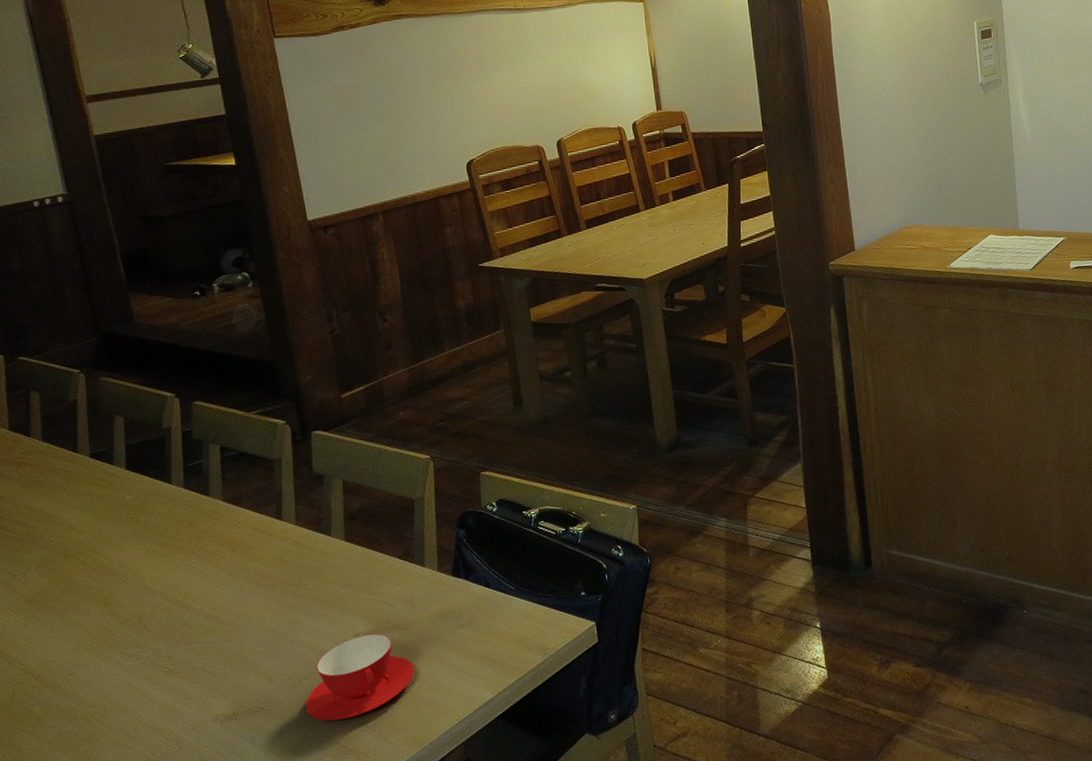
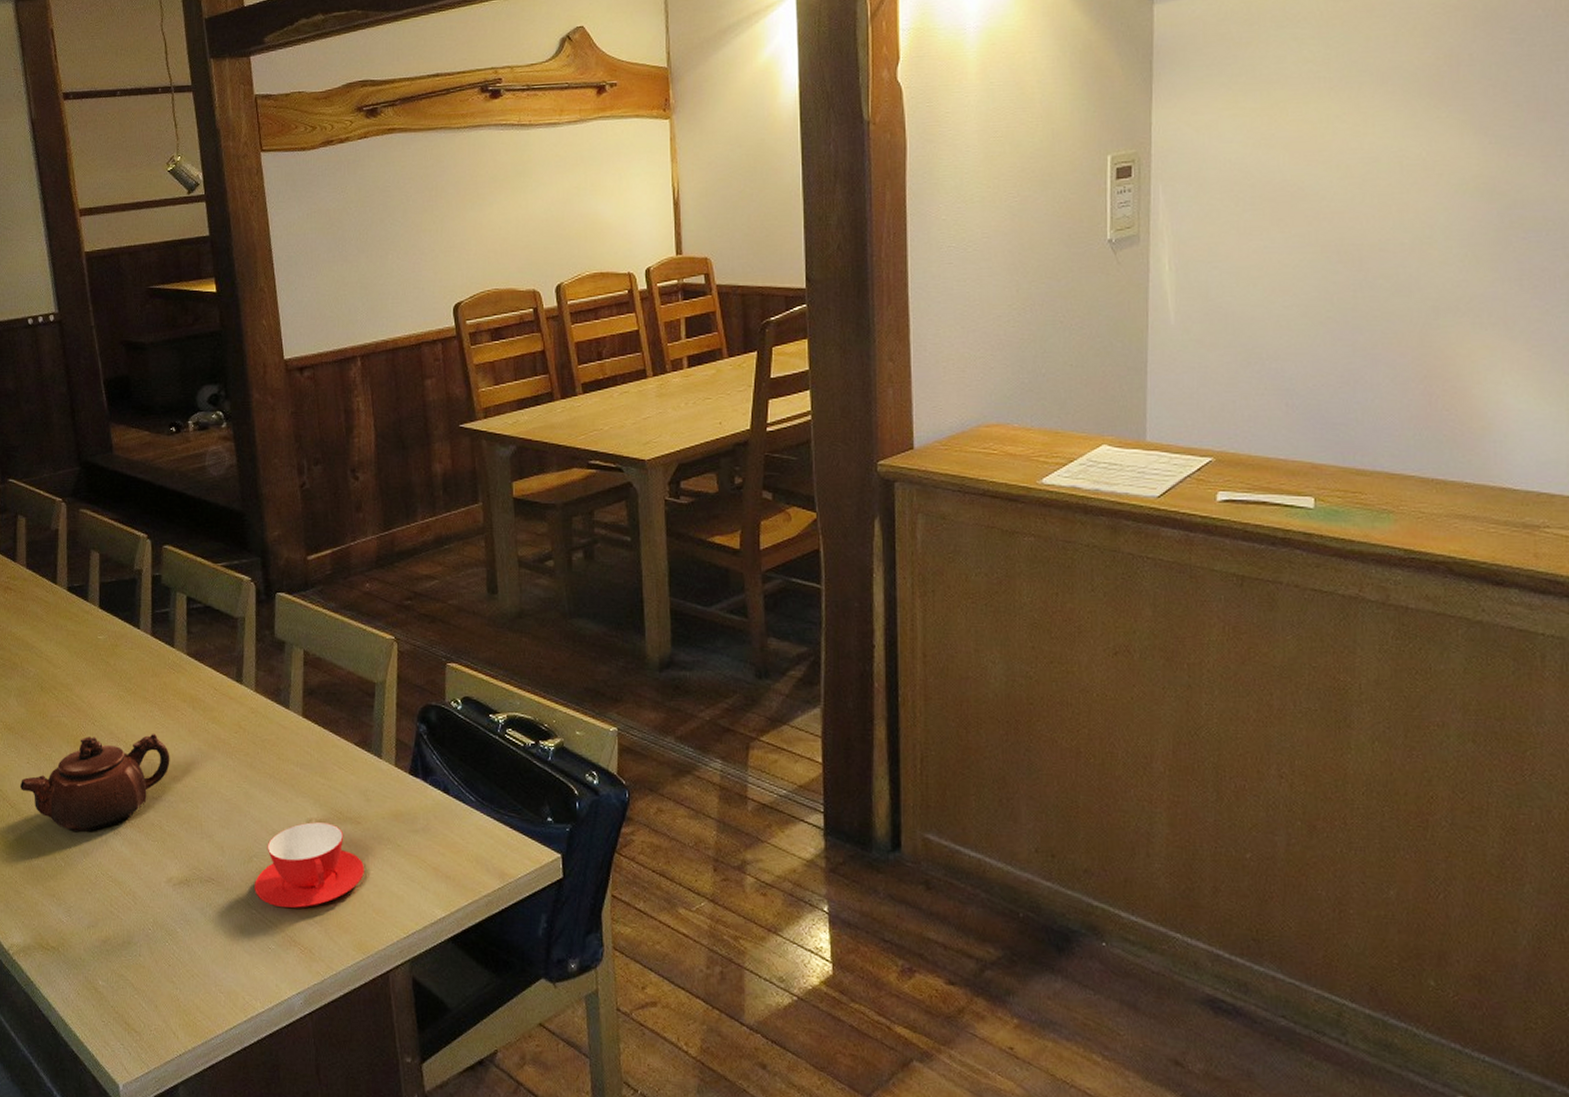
teapot: none [44,580,211,691] -> present [19,733,170,832]

